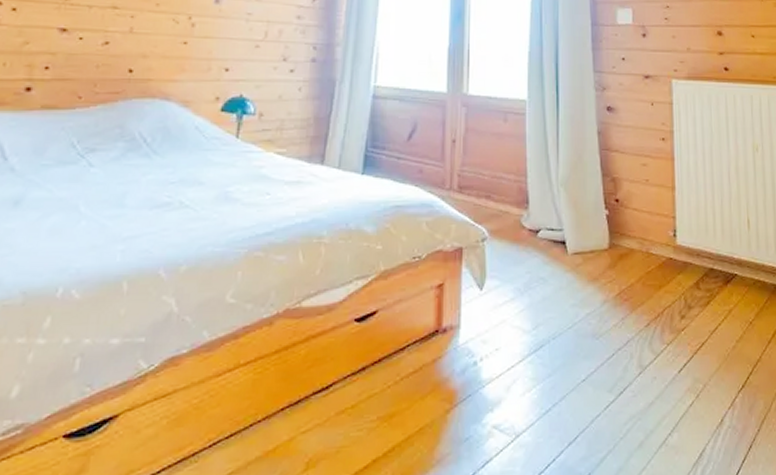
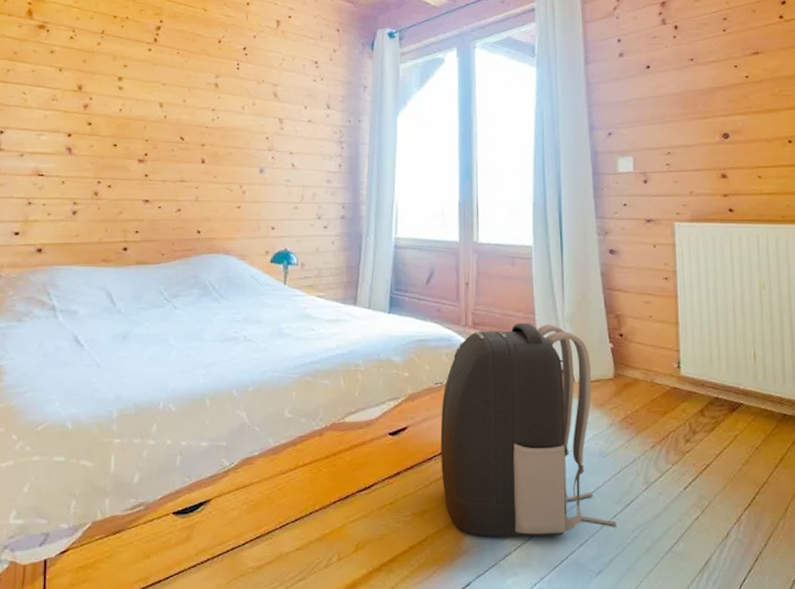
backpack: none [414,186,608,442] -> present [440,322,616,538]

